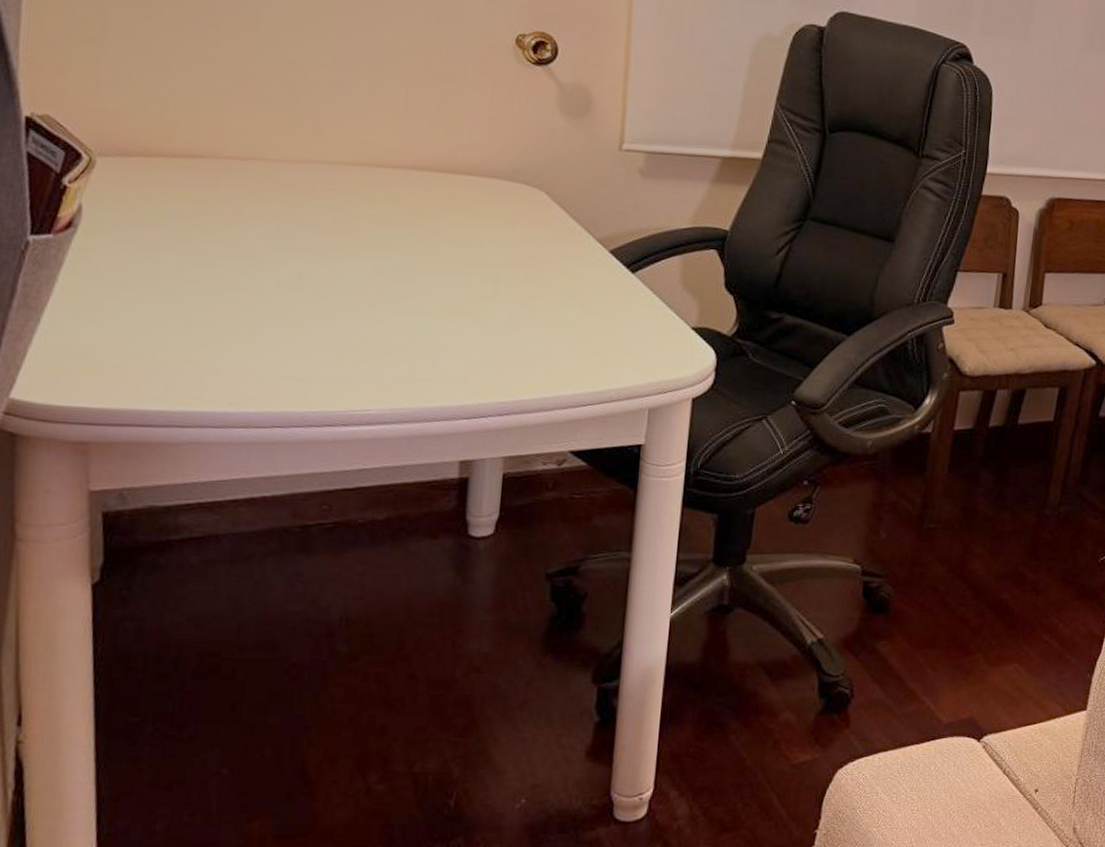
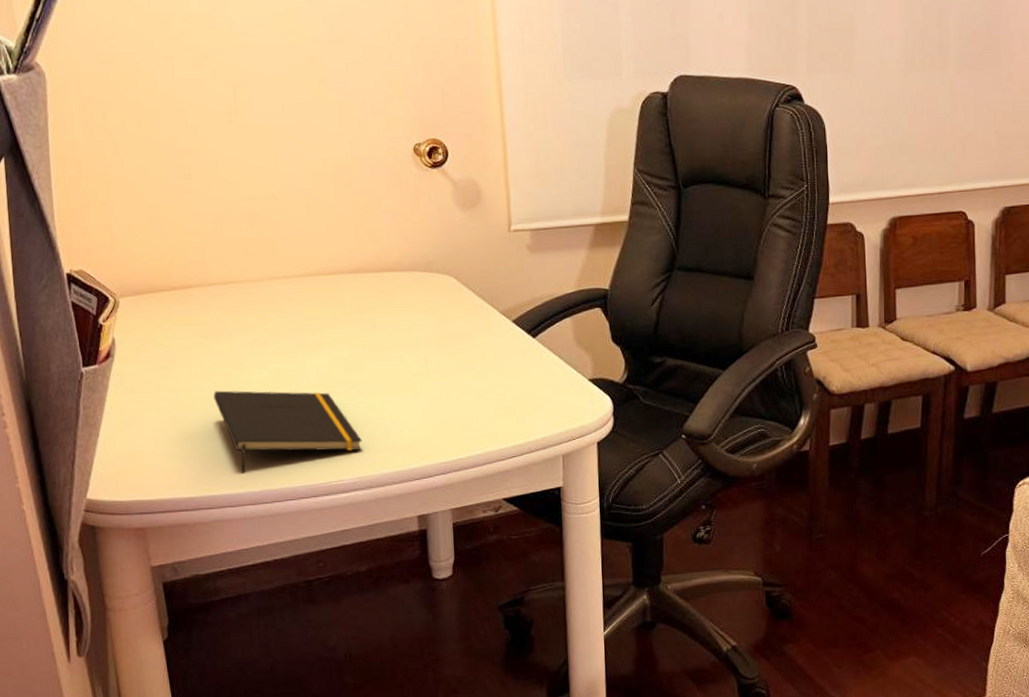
notepad: none [210,285,402,389] -> present [214,390,363,473]

